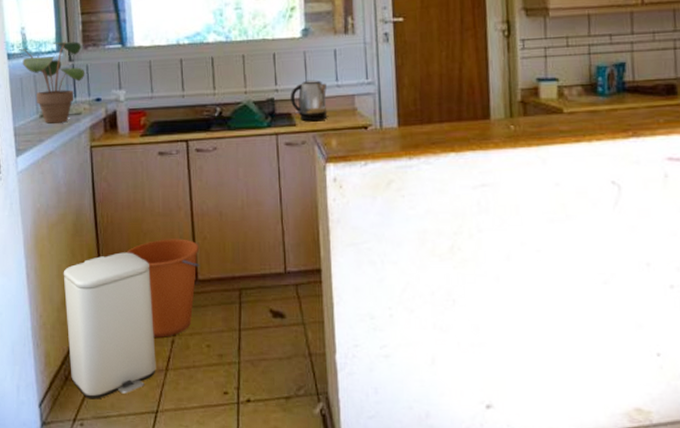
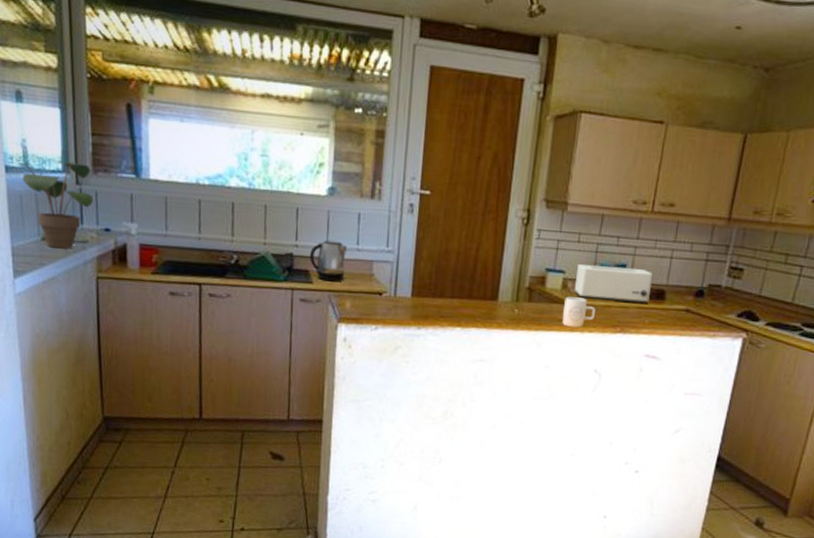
pedal bin: present [63,252,156,400] -> none [63,385,155,518]
bucket: present [126,239,200,337] -> none [130,377,206,468]
mug: none [563,104,601,137] -> present [562,296,595,328]
toaster: none [571,65,660,106] -> present [574,264,654,304]

